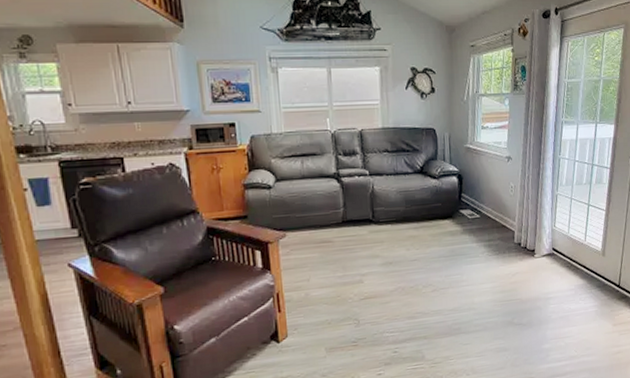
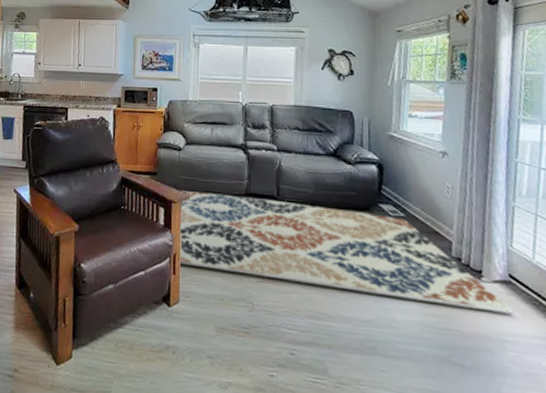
rug: none [277,219,556,302] -> present [178,191,515,315]

